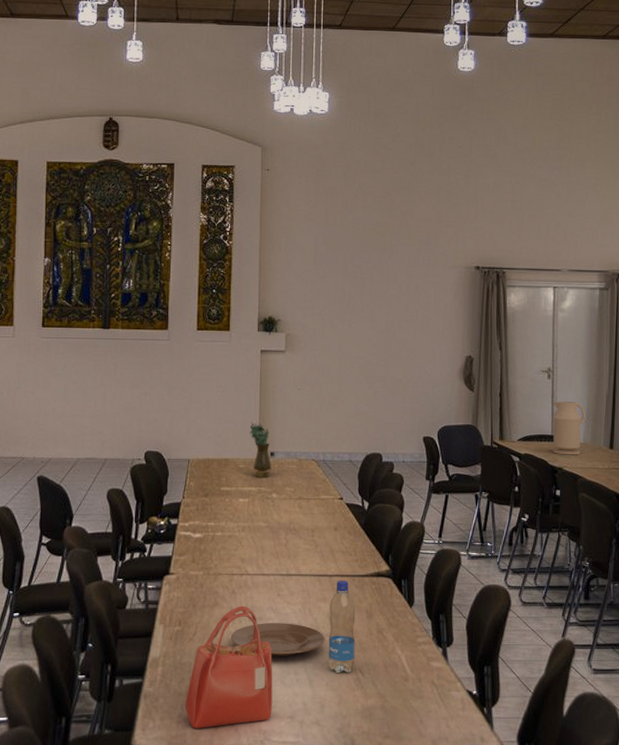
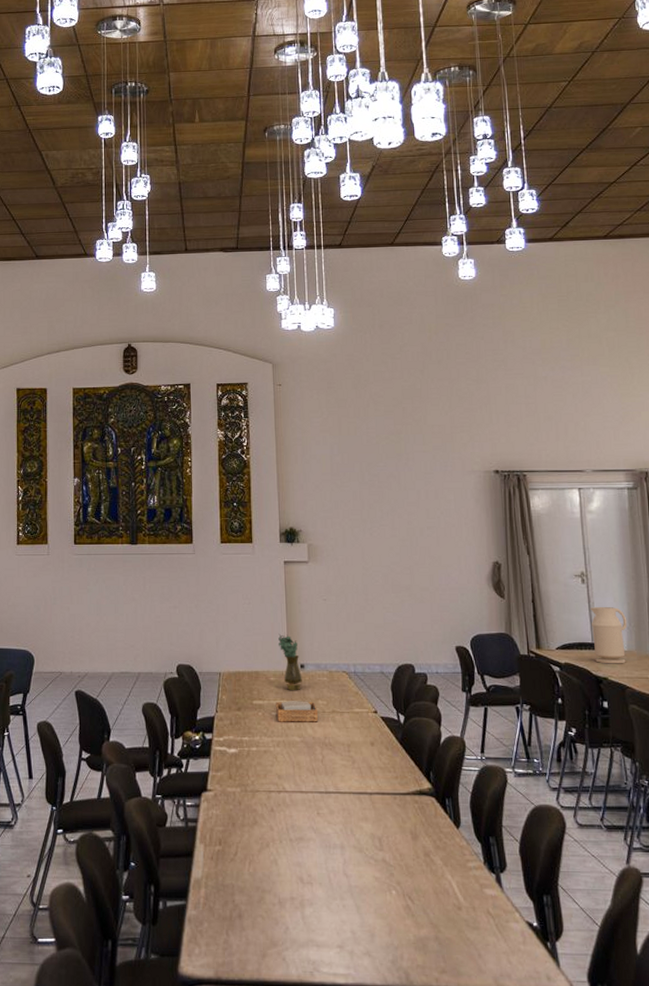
handbag: present [184,606,273,729] -> none [229,825,320,956]
plate: present [230,623,326,657] -> none [272,843,371,880]
napkin holder: none [242,487,285,508] -> present [275,701,319,722]
bottle: present [328,580,356,674] -> none [372,798,403,900]

